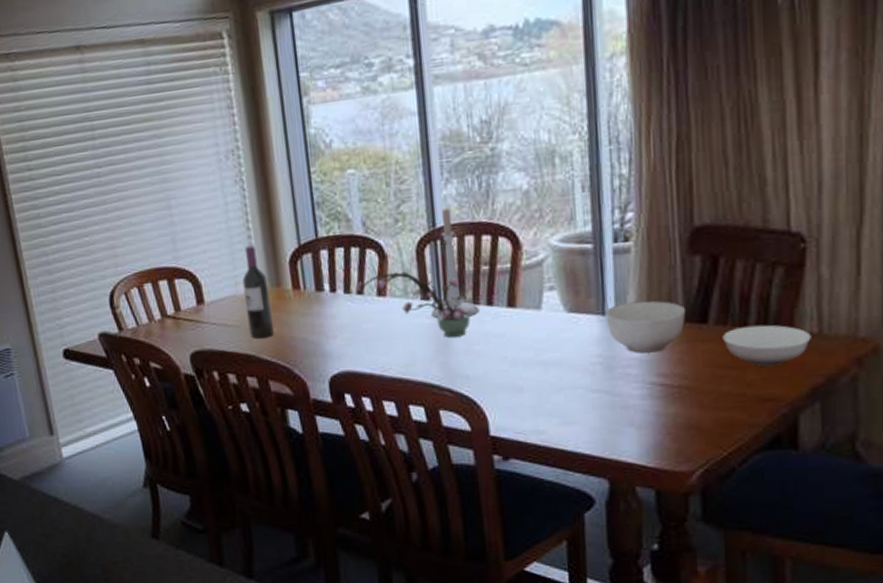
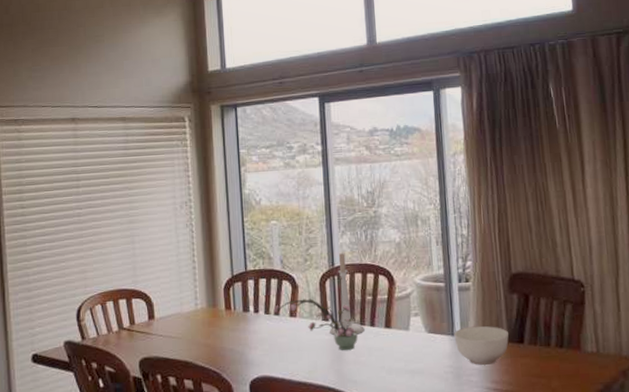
wine bottle: present [242,245,274,339] -> none [186,274,208,348]
bowl: present [722,324,812,367] -> none [534,345,593,376]

